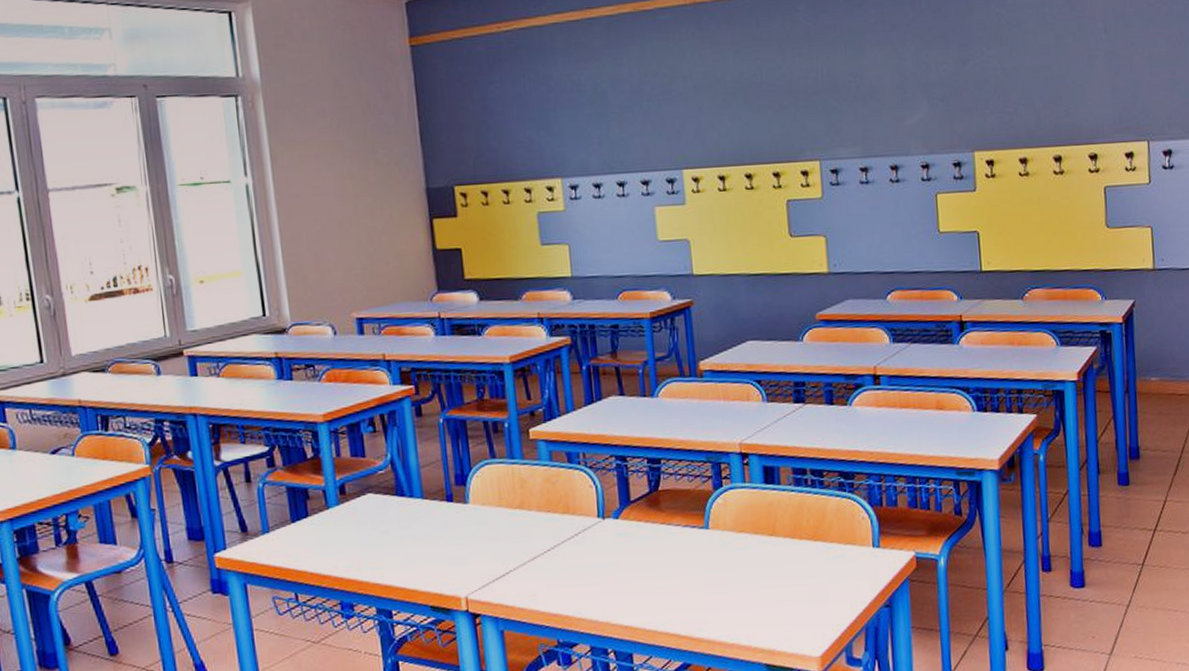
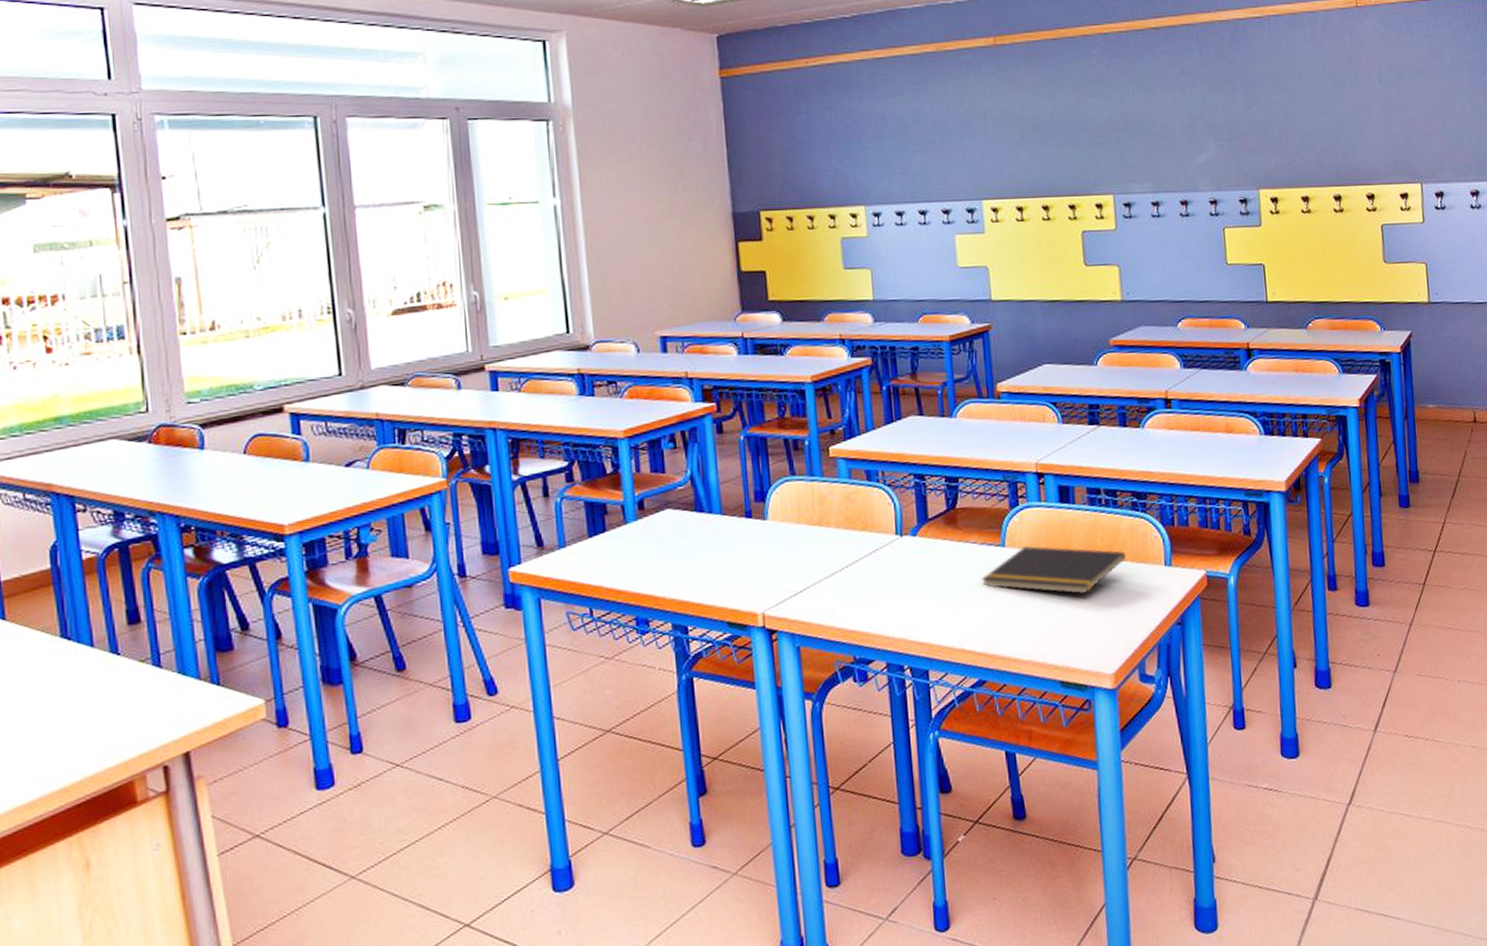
notepad: none [685,528,834,577] -> present [981,546,1127,594]

